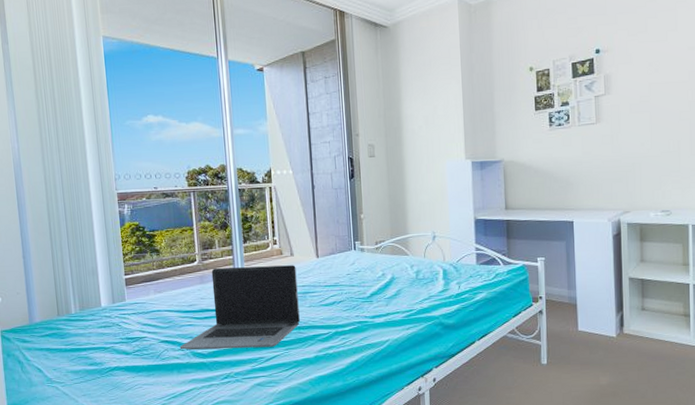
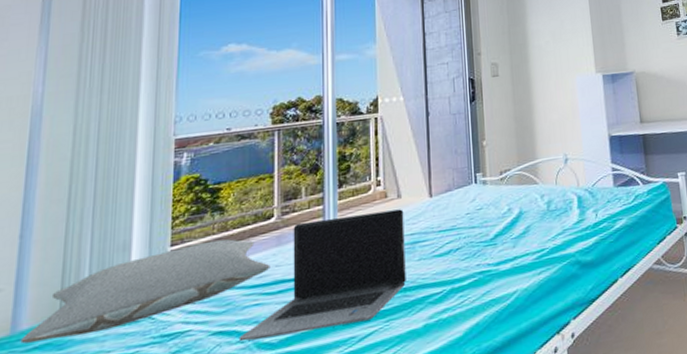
pillow: none [36,274,197,331] -> present [20,239,270,344]

